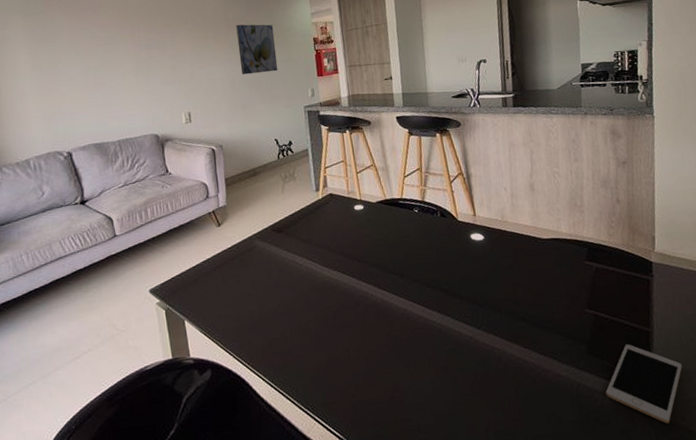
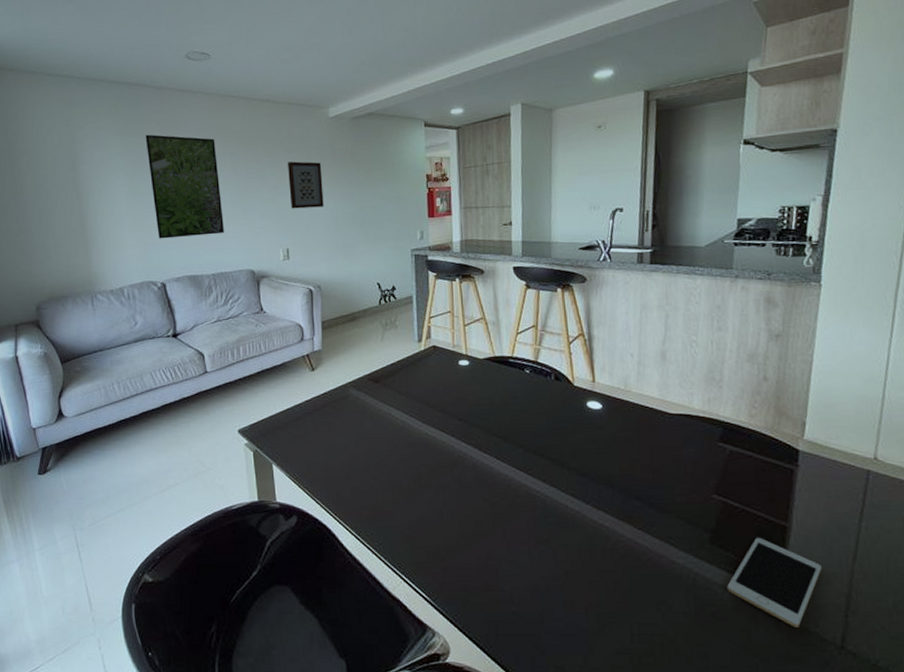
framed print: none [47,12,127,111] -> present [145,134,224,239]
wall art: none [185,31,221,75] -> present [288,161,324,209]
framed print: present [236,24,278,75] -> none [342,155,386,212]

